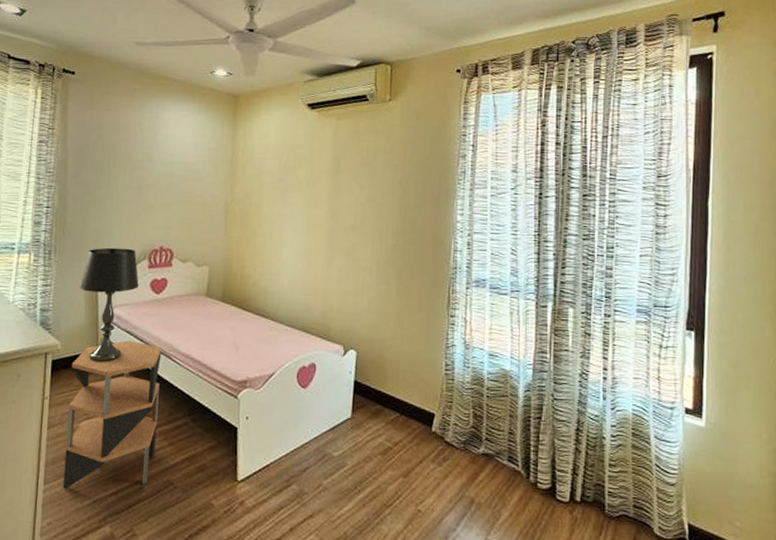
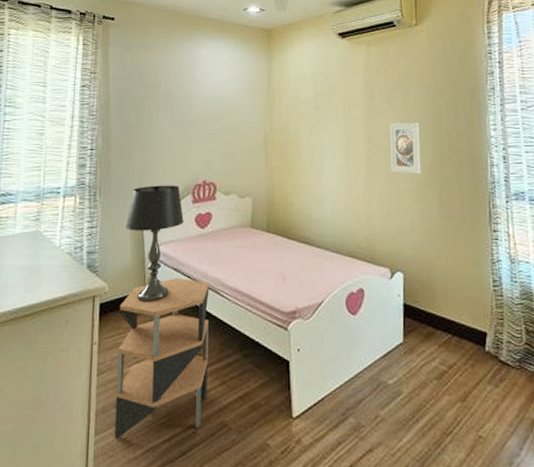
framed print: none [351,201,385,255] -> present [389,122,422,175]

